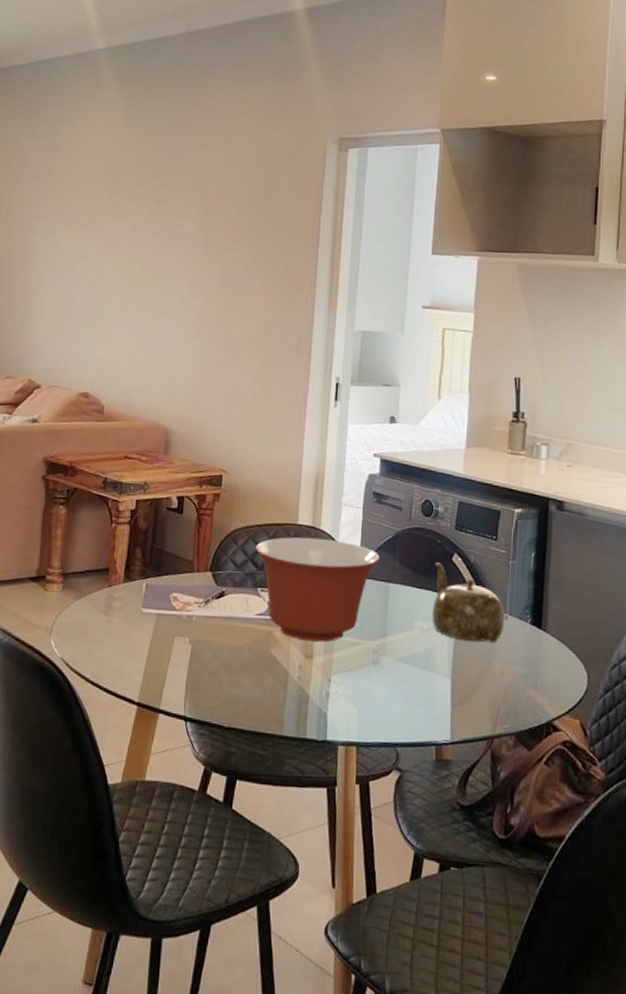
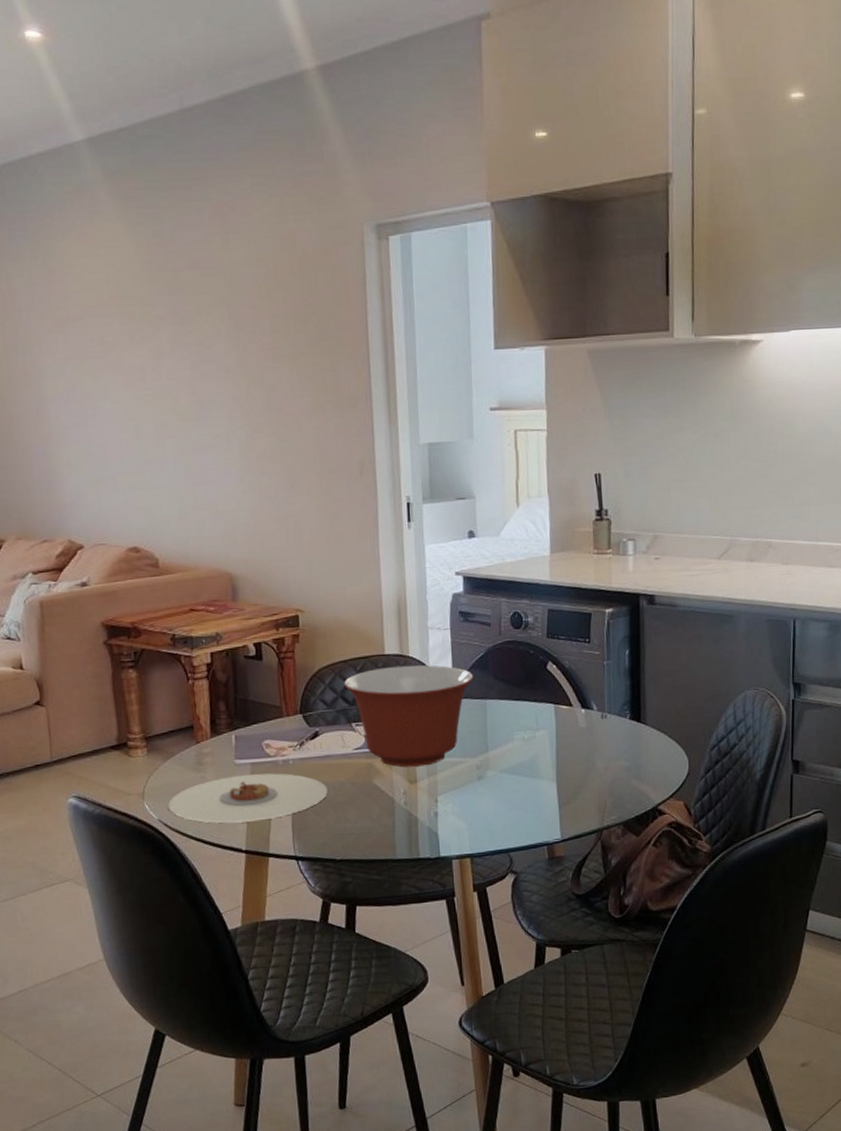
plate: none [72,624,225,674] -> present [168,773,328,824]
teapot: present [432,562,505,644] -> none [530,672,605,744]

